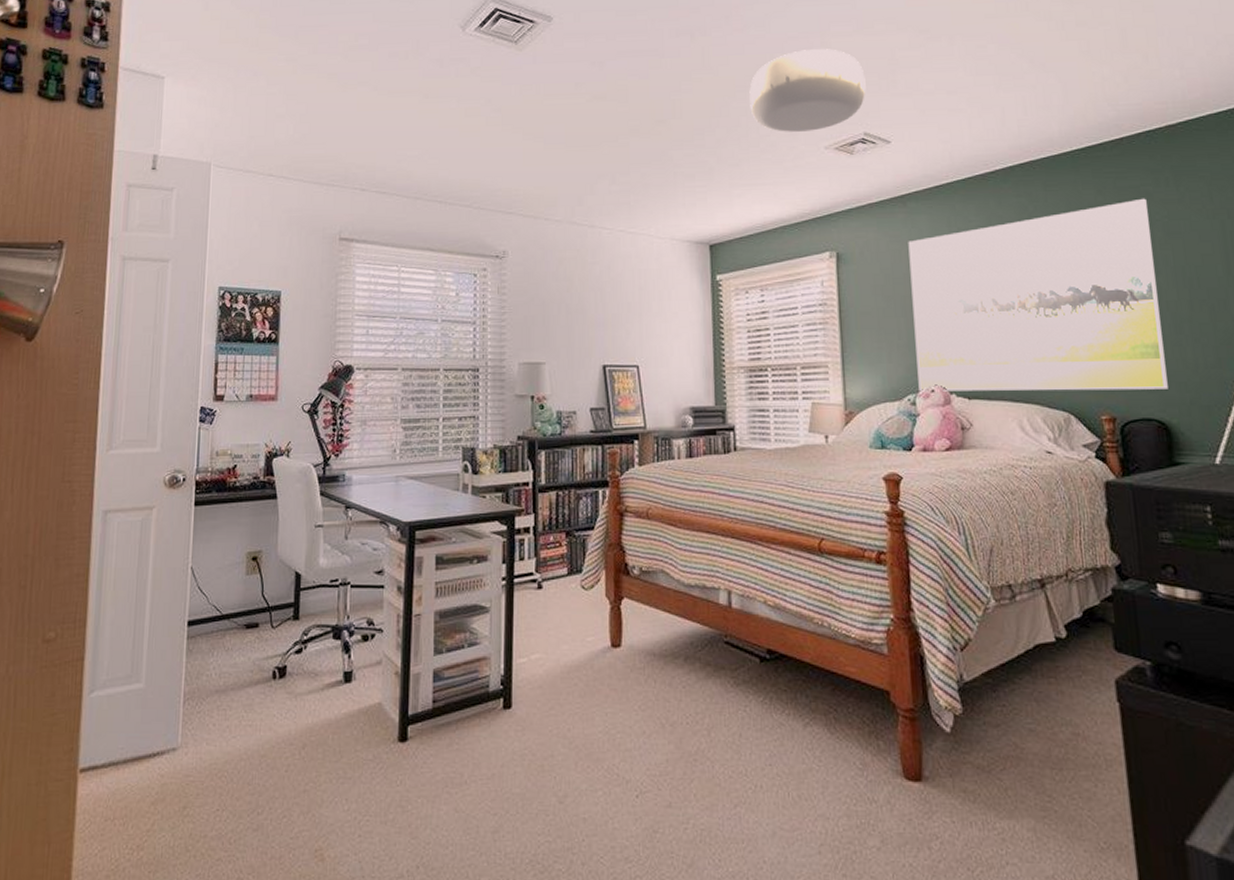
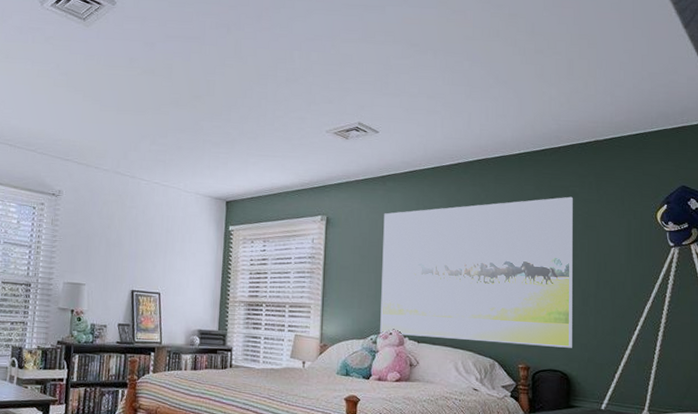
ceiling light: present [749,49,866,133] -> none [269,50,364,118]

